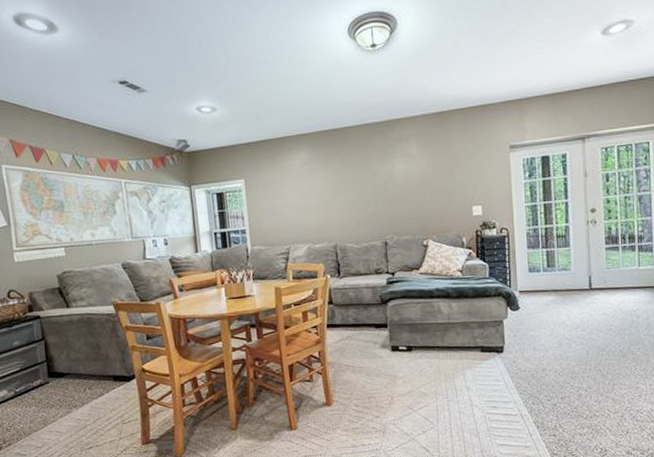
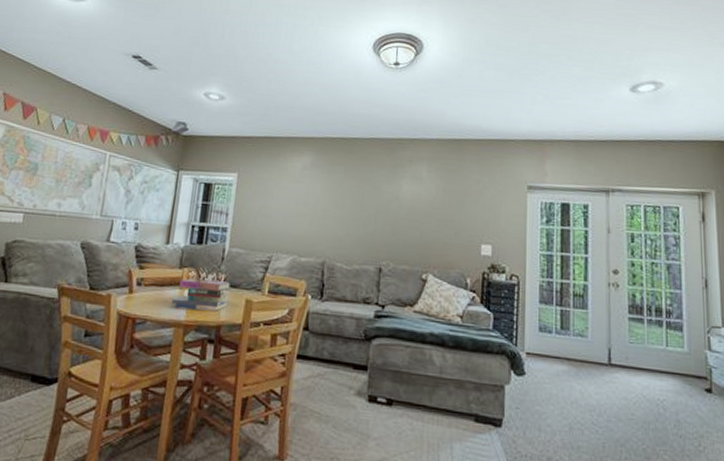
books: none [211,276,261,304] -> present [171,277,231,311]

